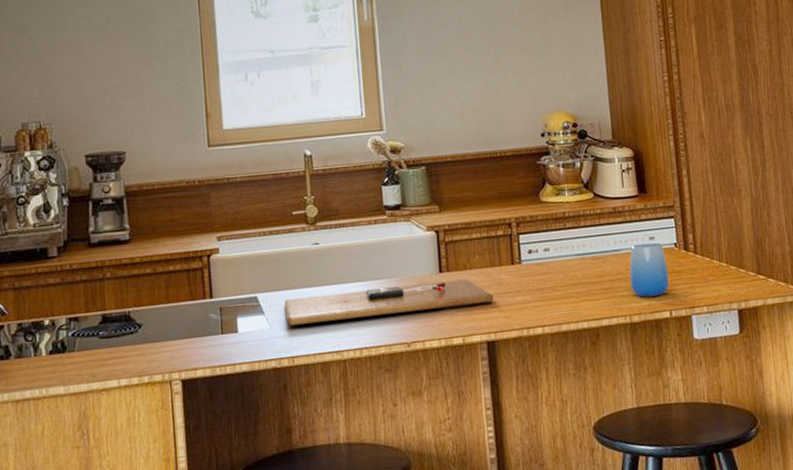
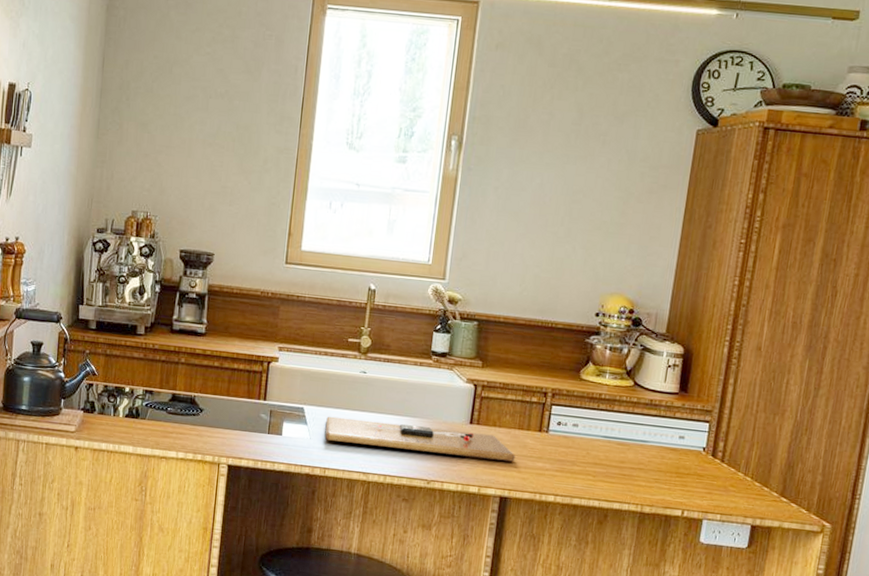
cup: present [629,242,670,297] -> none [649,439,692,494]

